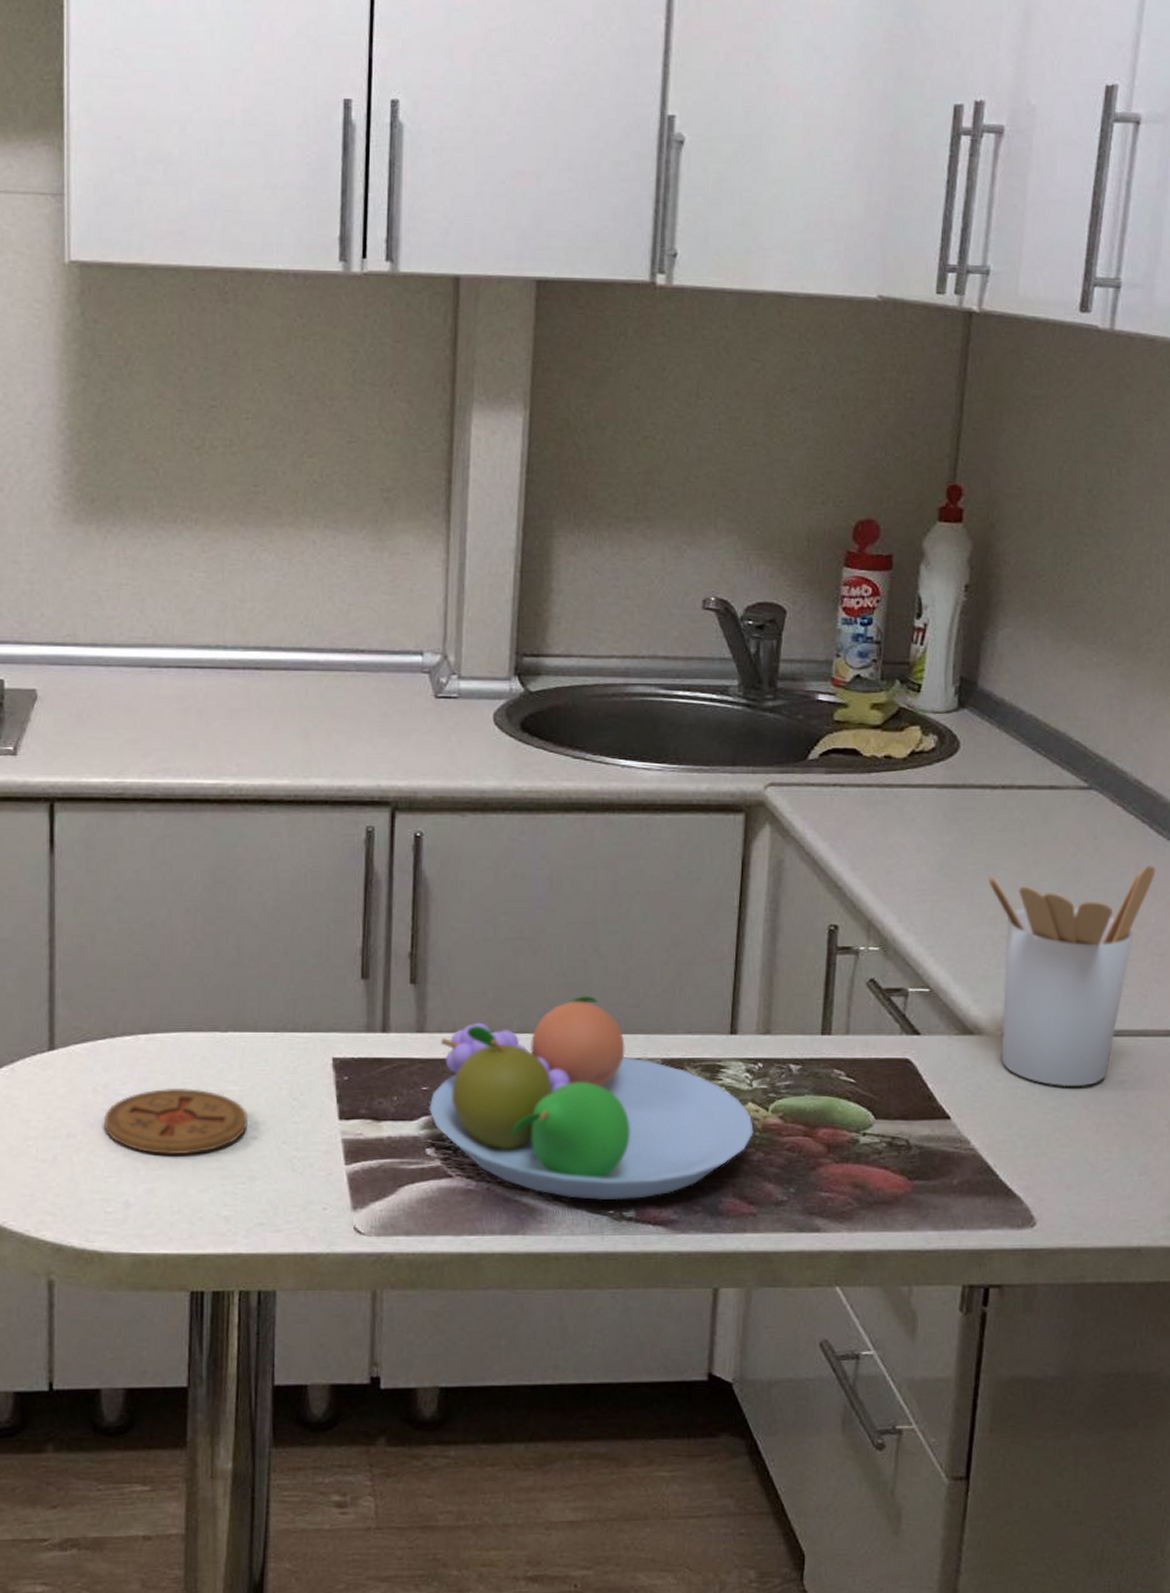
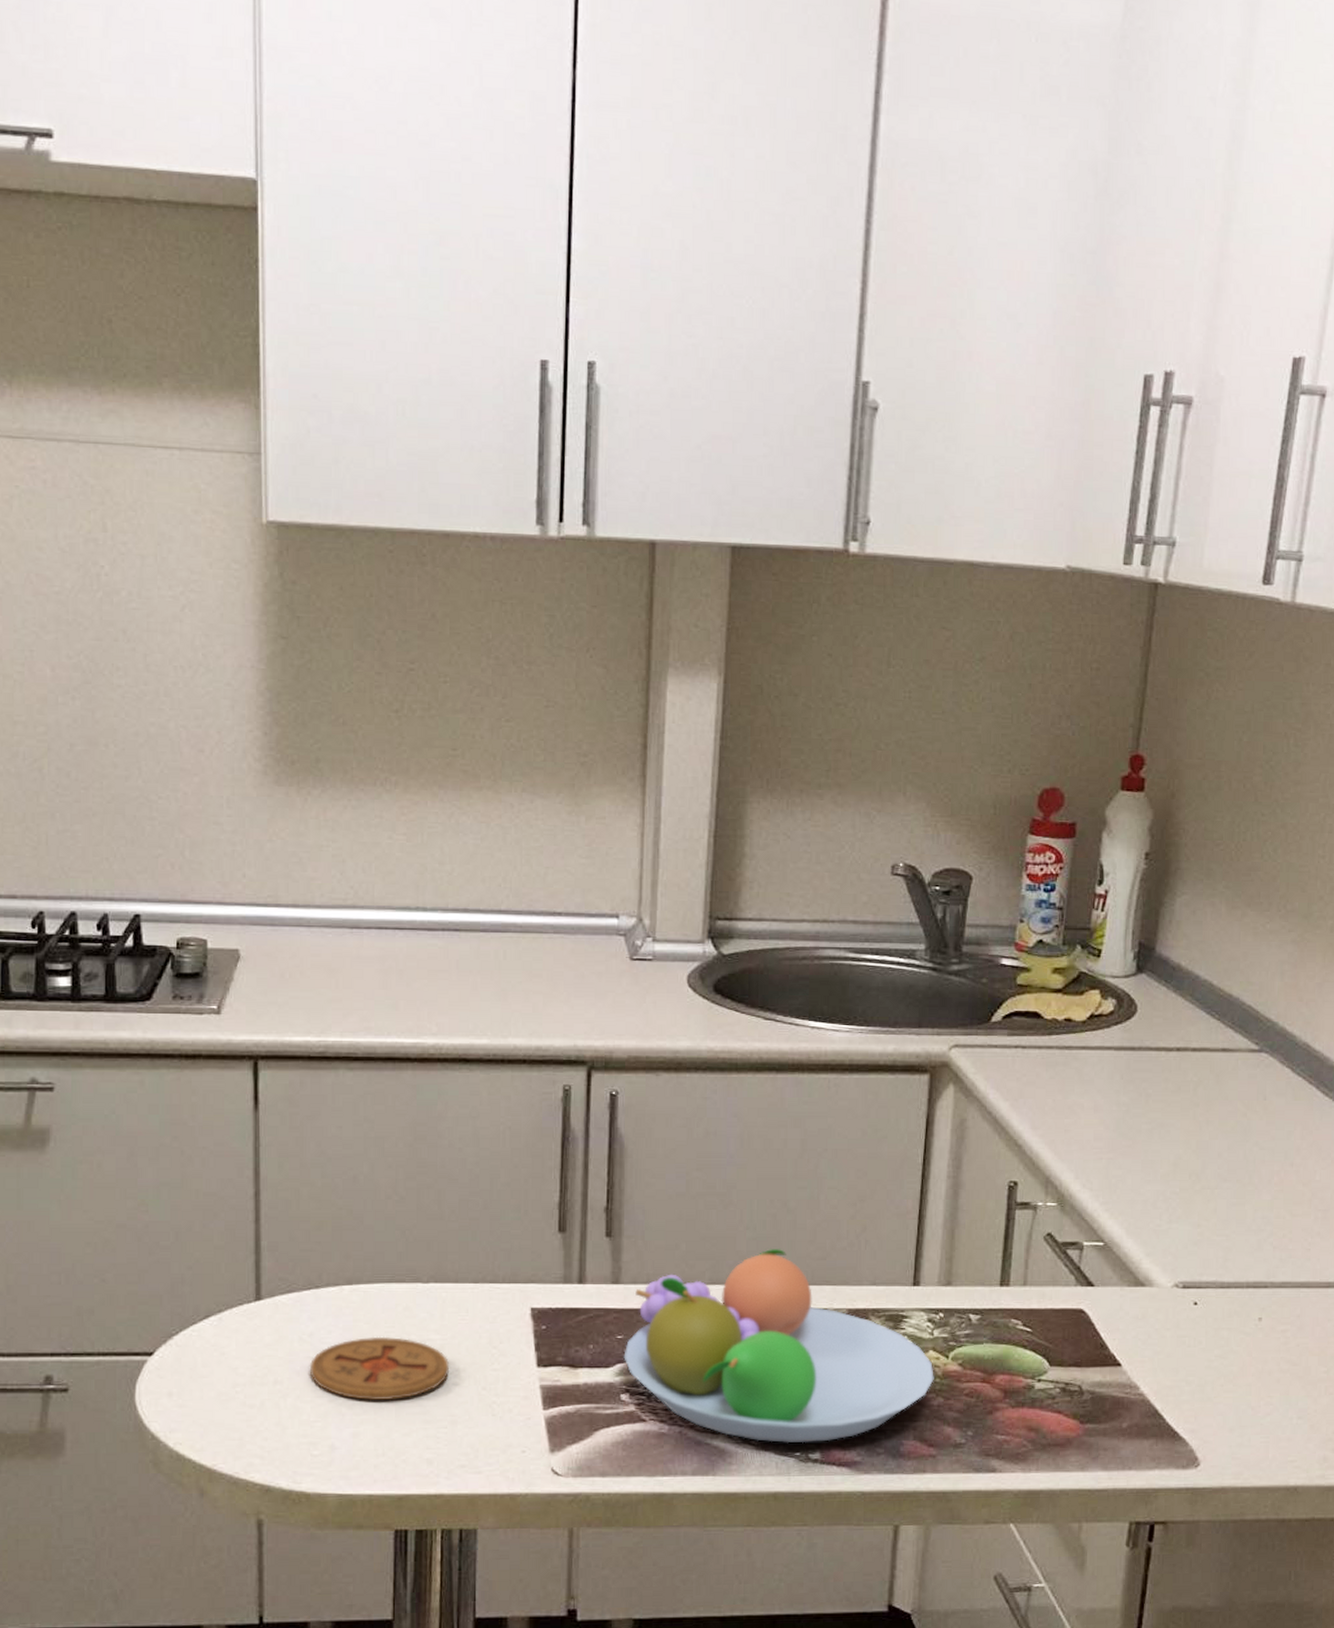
utensil holder: present [986,864,1155,1087] -> none [1160,1124,1321,1336]

